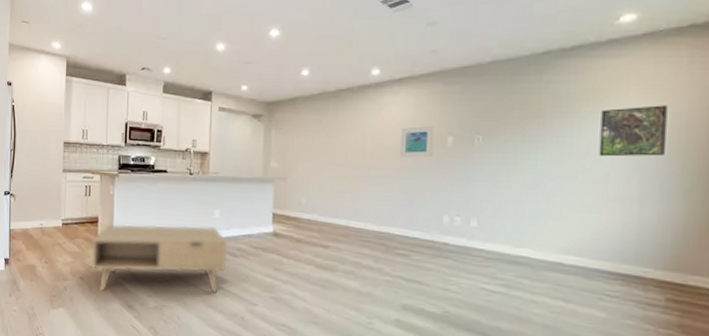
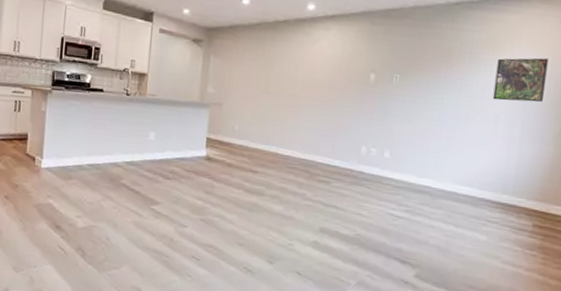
coffee table: present [91,224,228,294] -> none [17,142,161,215]
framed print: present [399,126,434,158] -> none [327,62,360,92]

